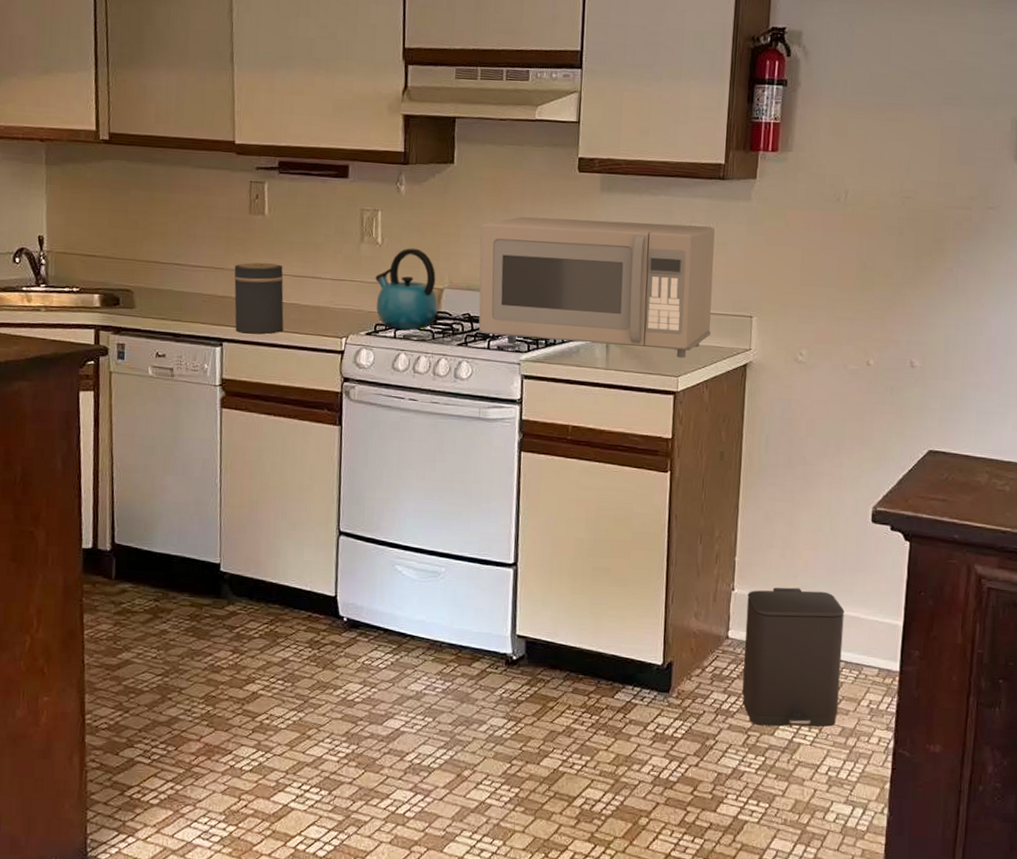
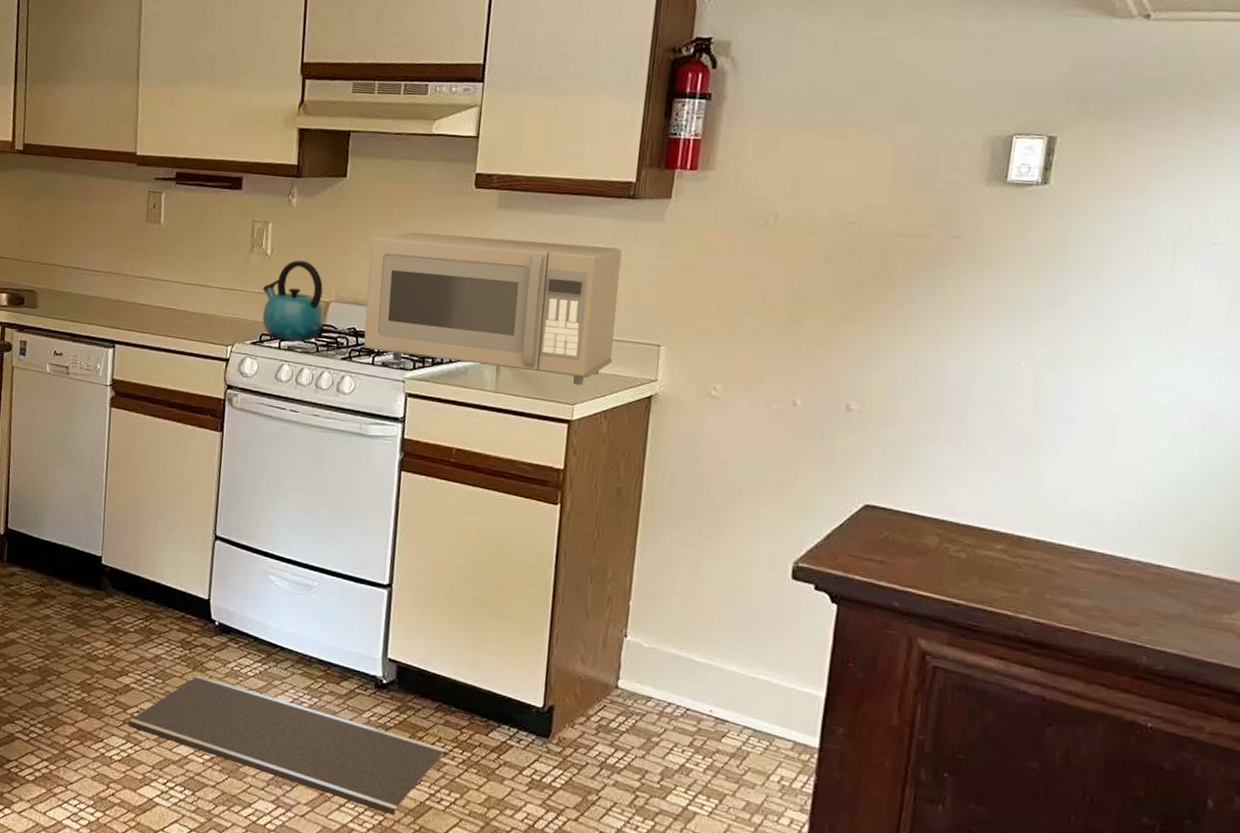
cylinder: present [234,262,284,334] -> none [127,269,175,338]
door mat: none [258,673,577,785] -> present [128,675,447,815]
pedal bin: present [742,587,845,727] -> none [631,639,755,799]

